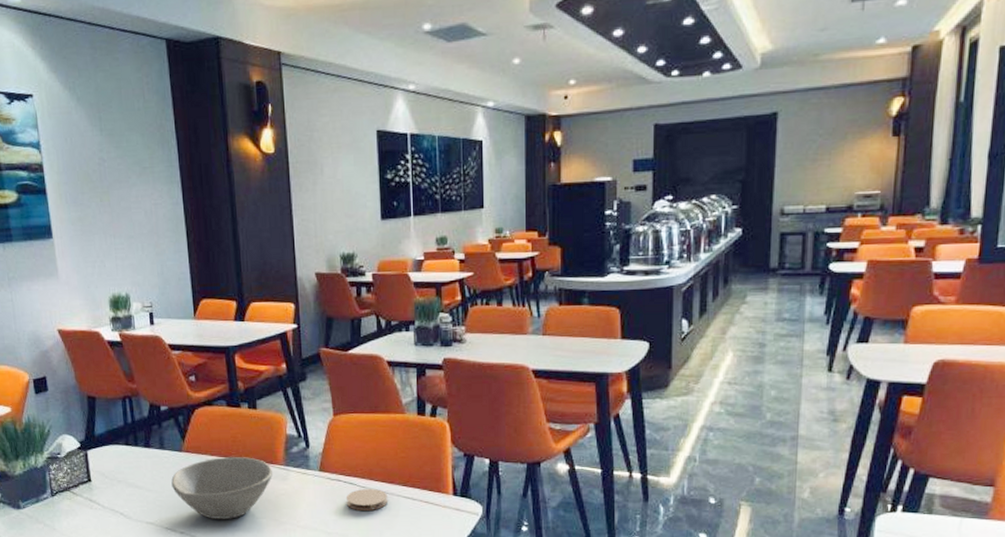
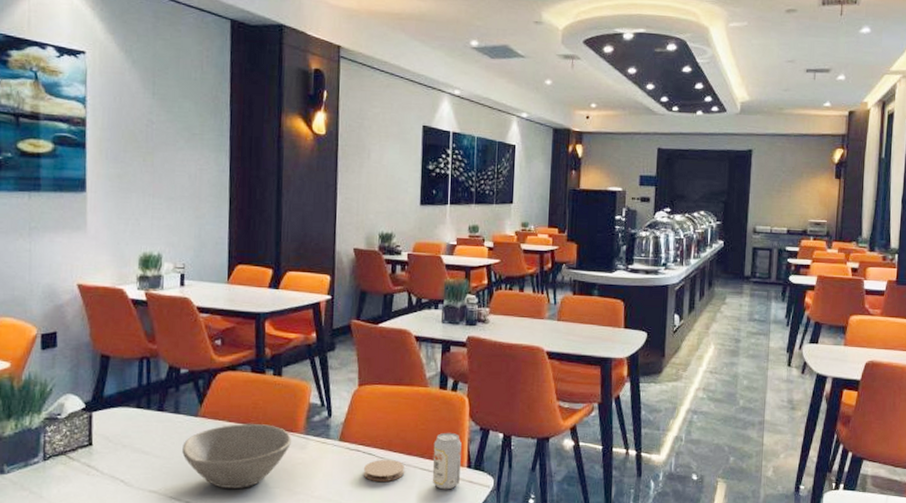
beverage can: none [415,459,446,518] -> present [432,432,461,490]

